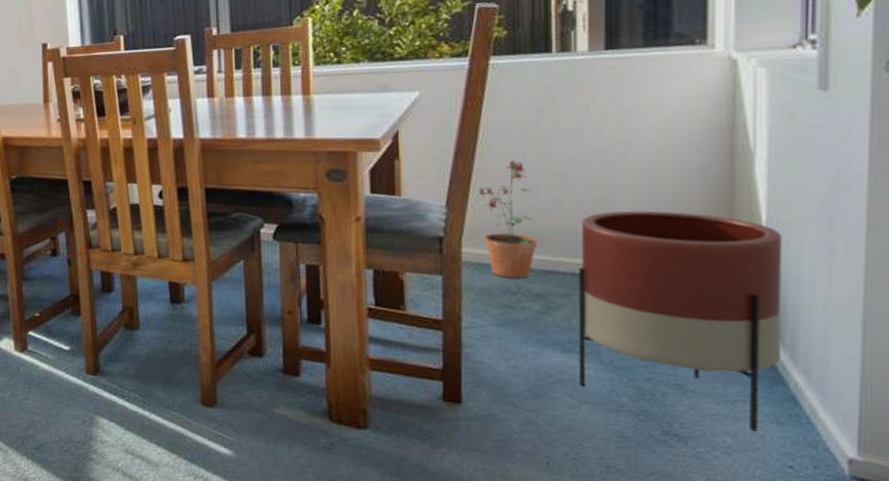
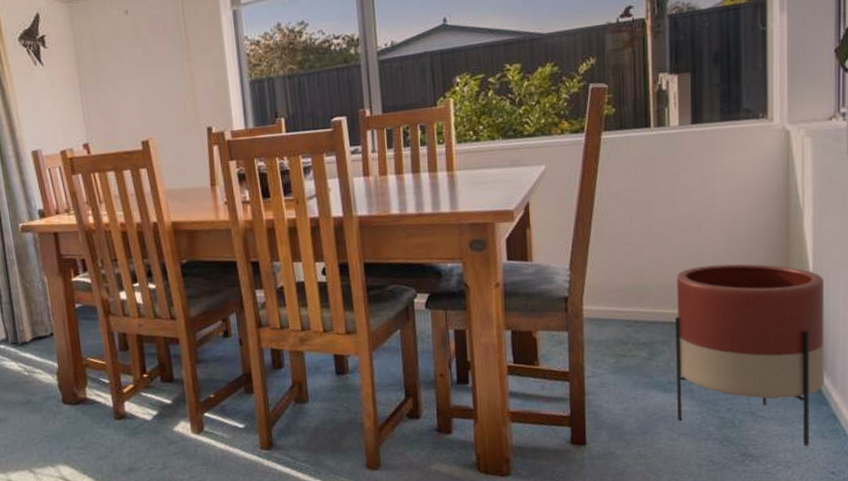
potted plant: present [478,160,538,278] -> none [595,224,643,330]

